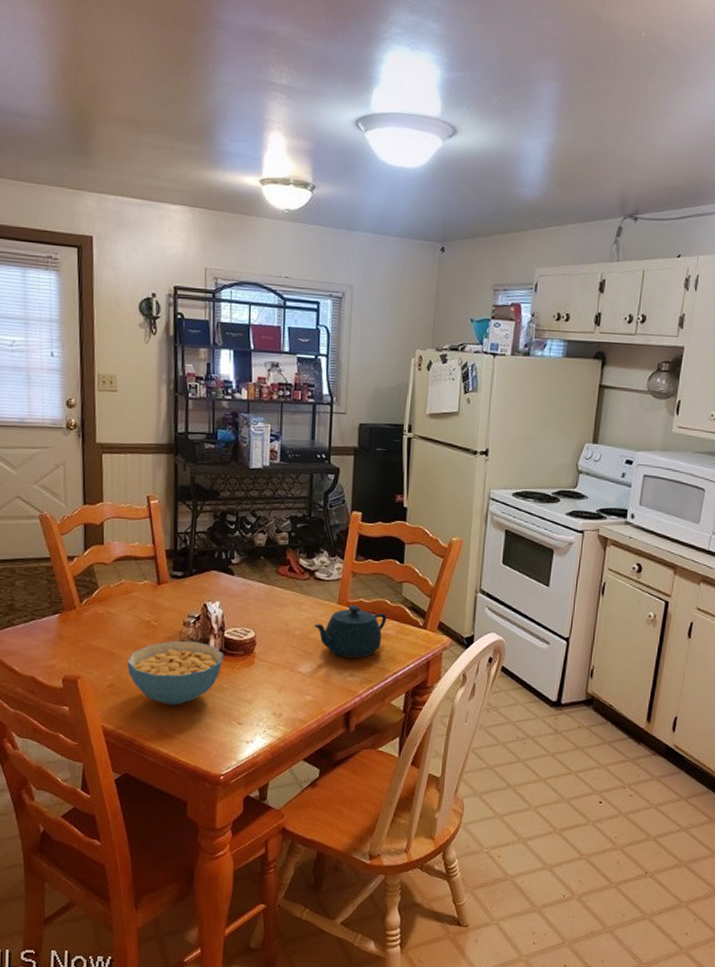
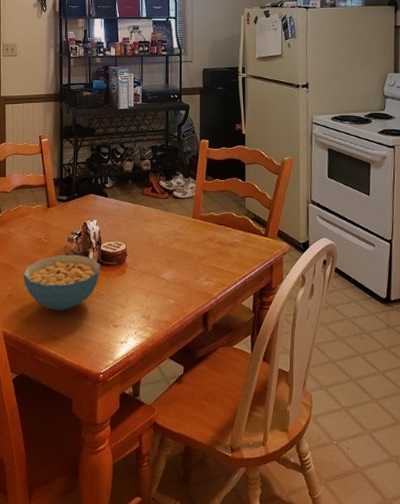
teapot: present [314,605,387,658] -> none [174,218,234,265]

